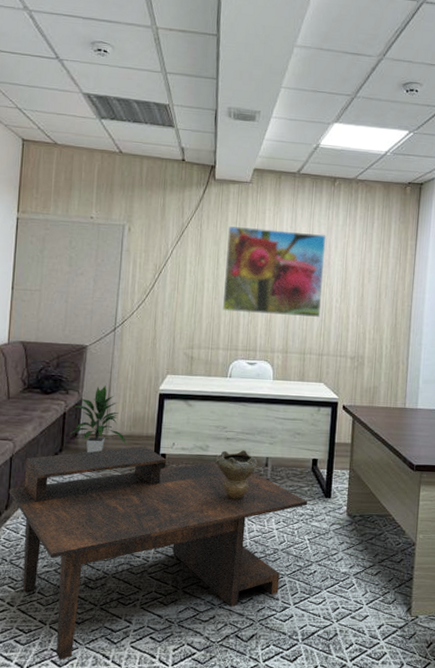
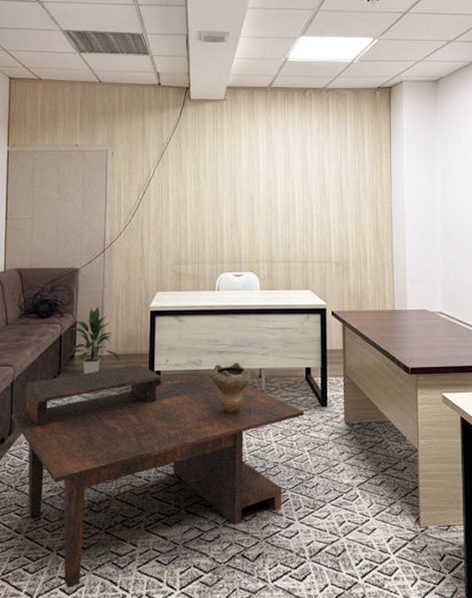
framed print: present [222,226,327,317] -> none [205,143,302,226]

